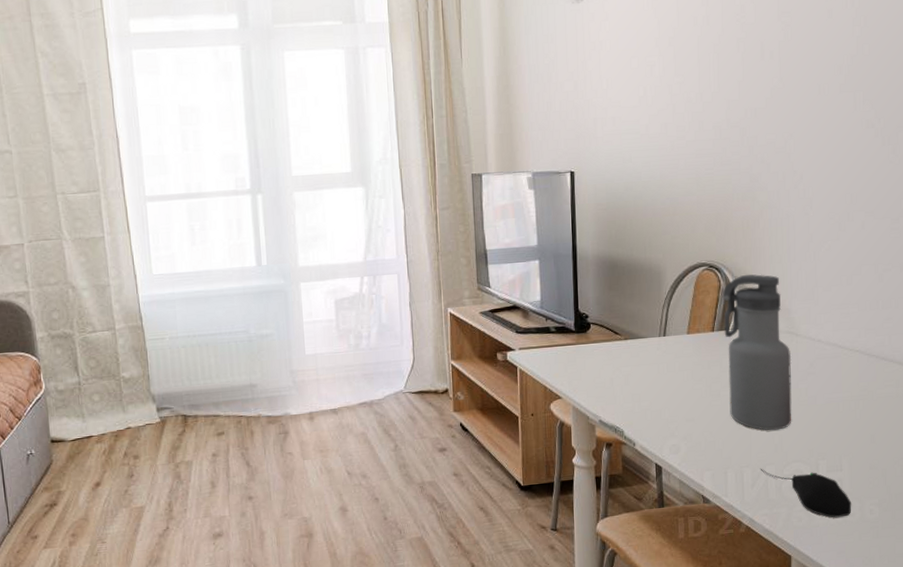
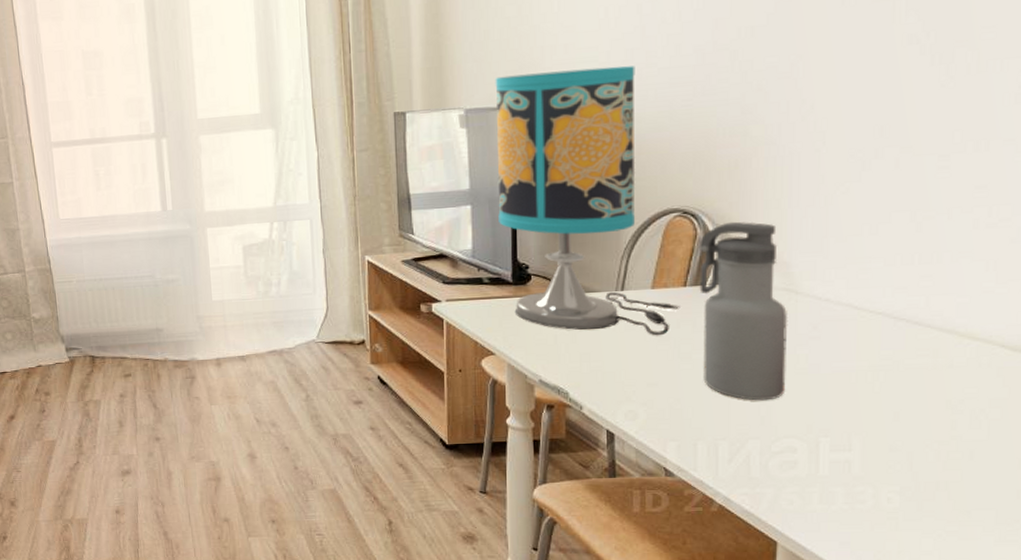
table lamp: none [557,138,710,375] -> present [495,66,681,335]
computer mouse: present [760,468,852,518] -> none [740,442,862,504]

